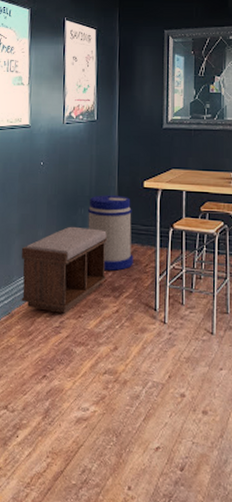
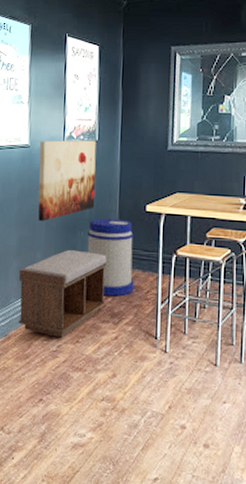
wall art: none [39,119,95,200] -> present [38,140,97,222]

